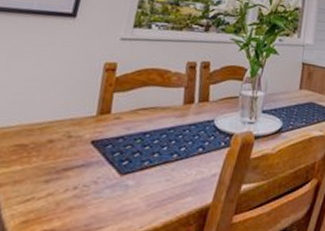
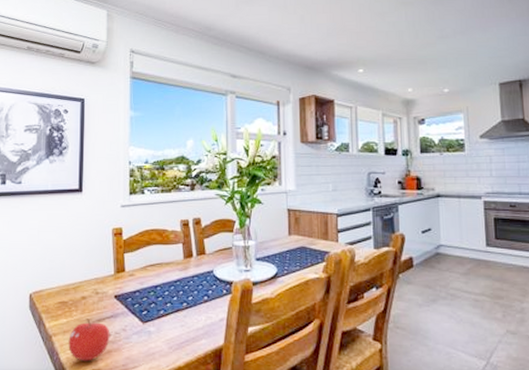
fruit: none [16,166,77,220] -> present [68,318,110,361]

